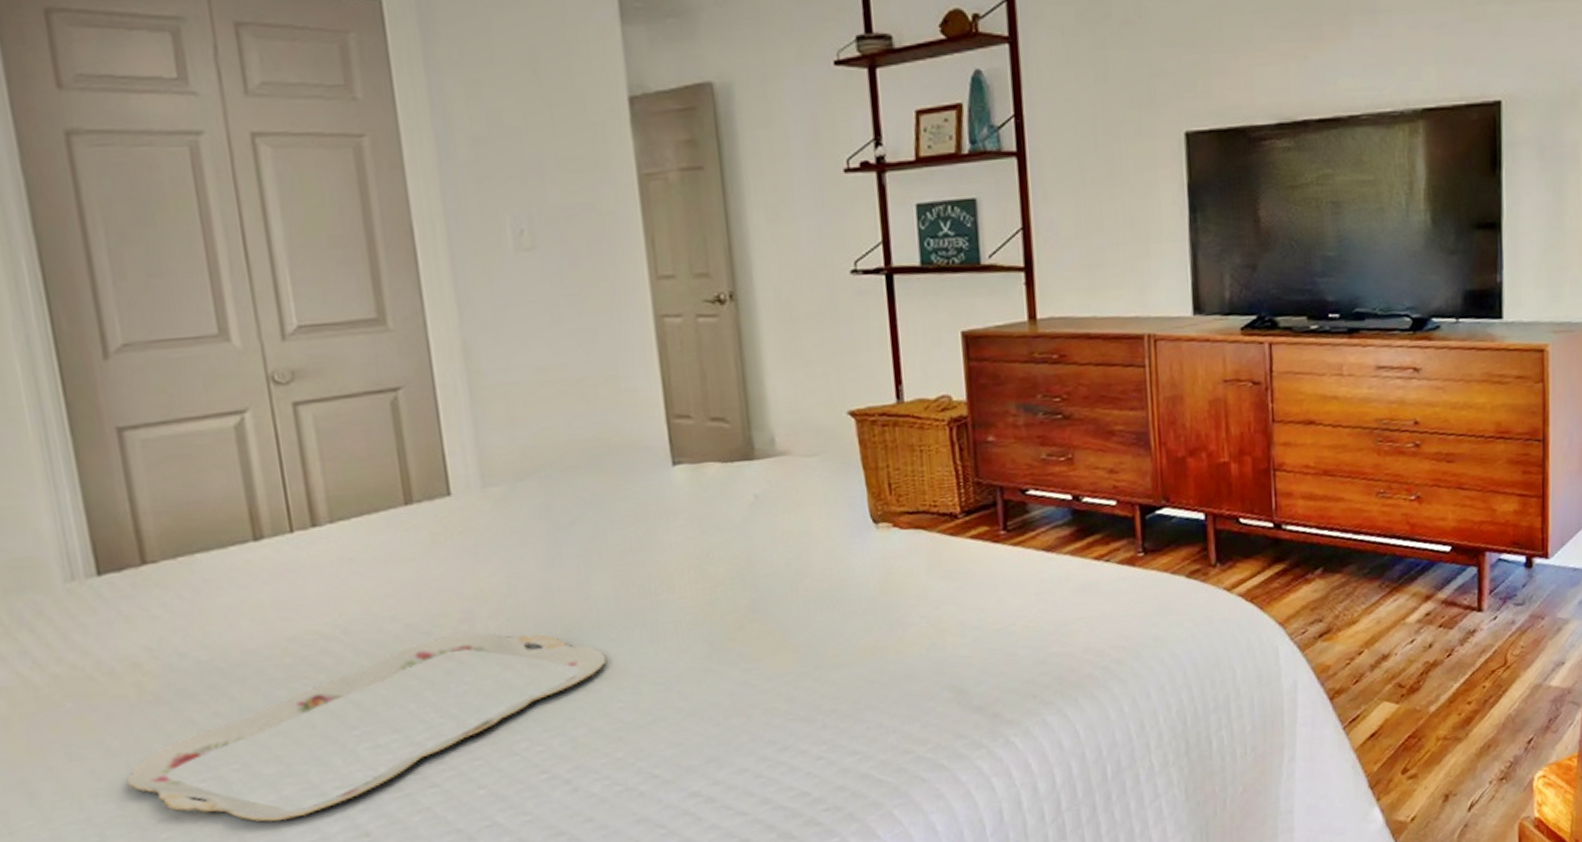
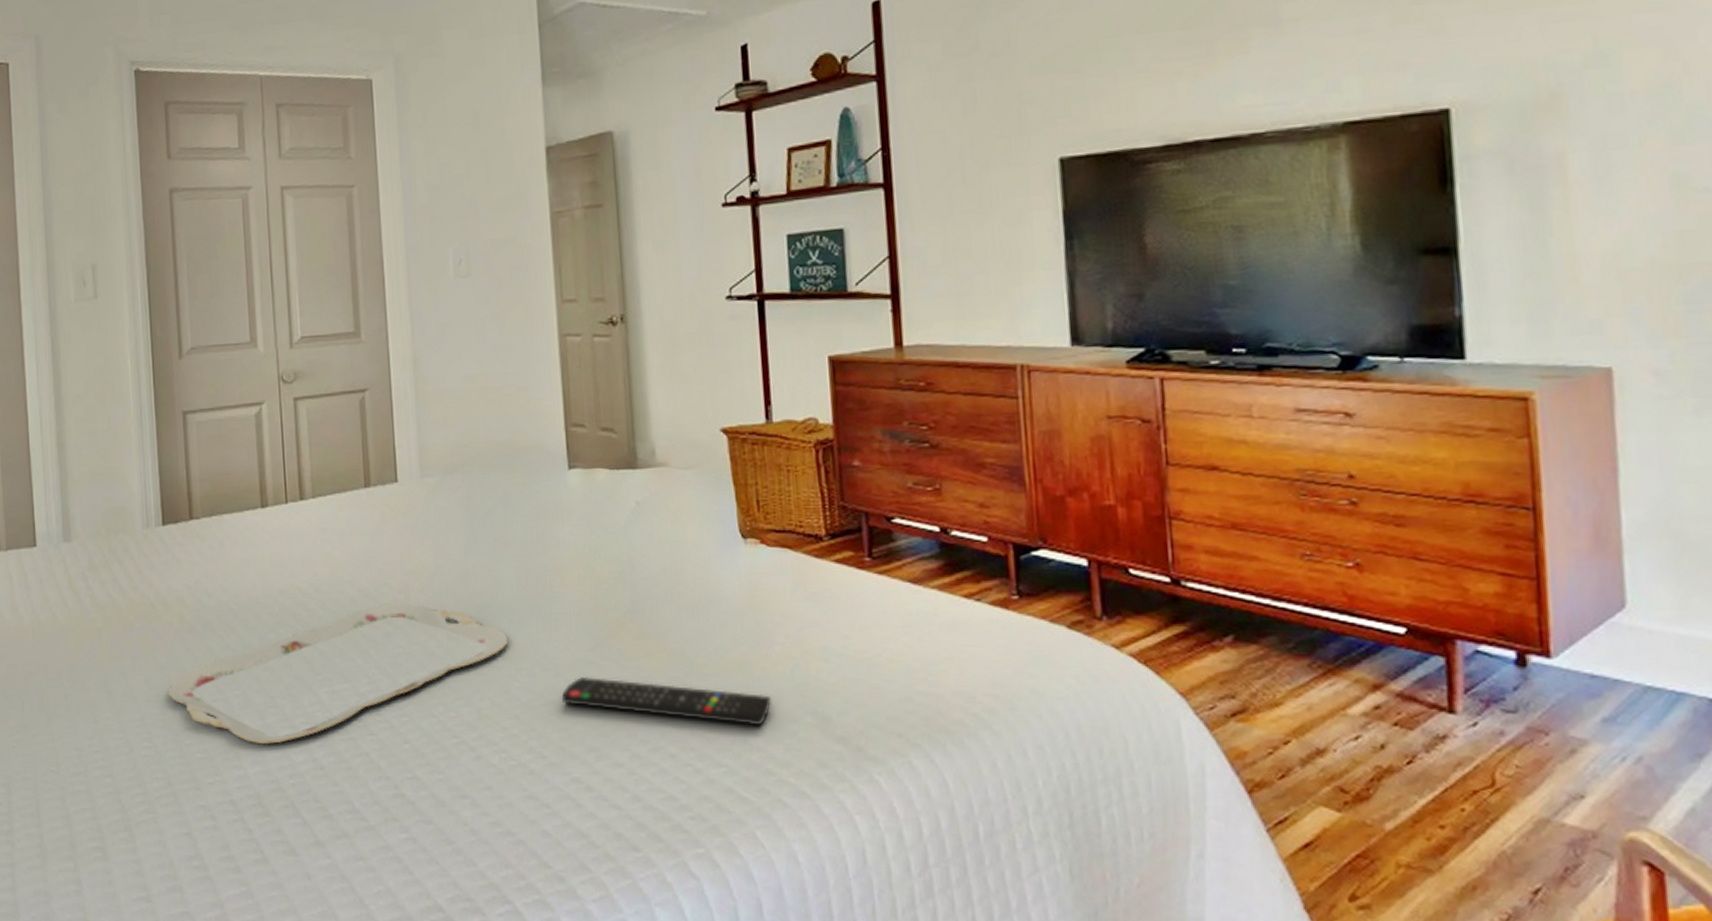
remote control: none [673,677,908,718] -> present [561,677,772,726]

